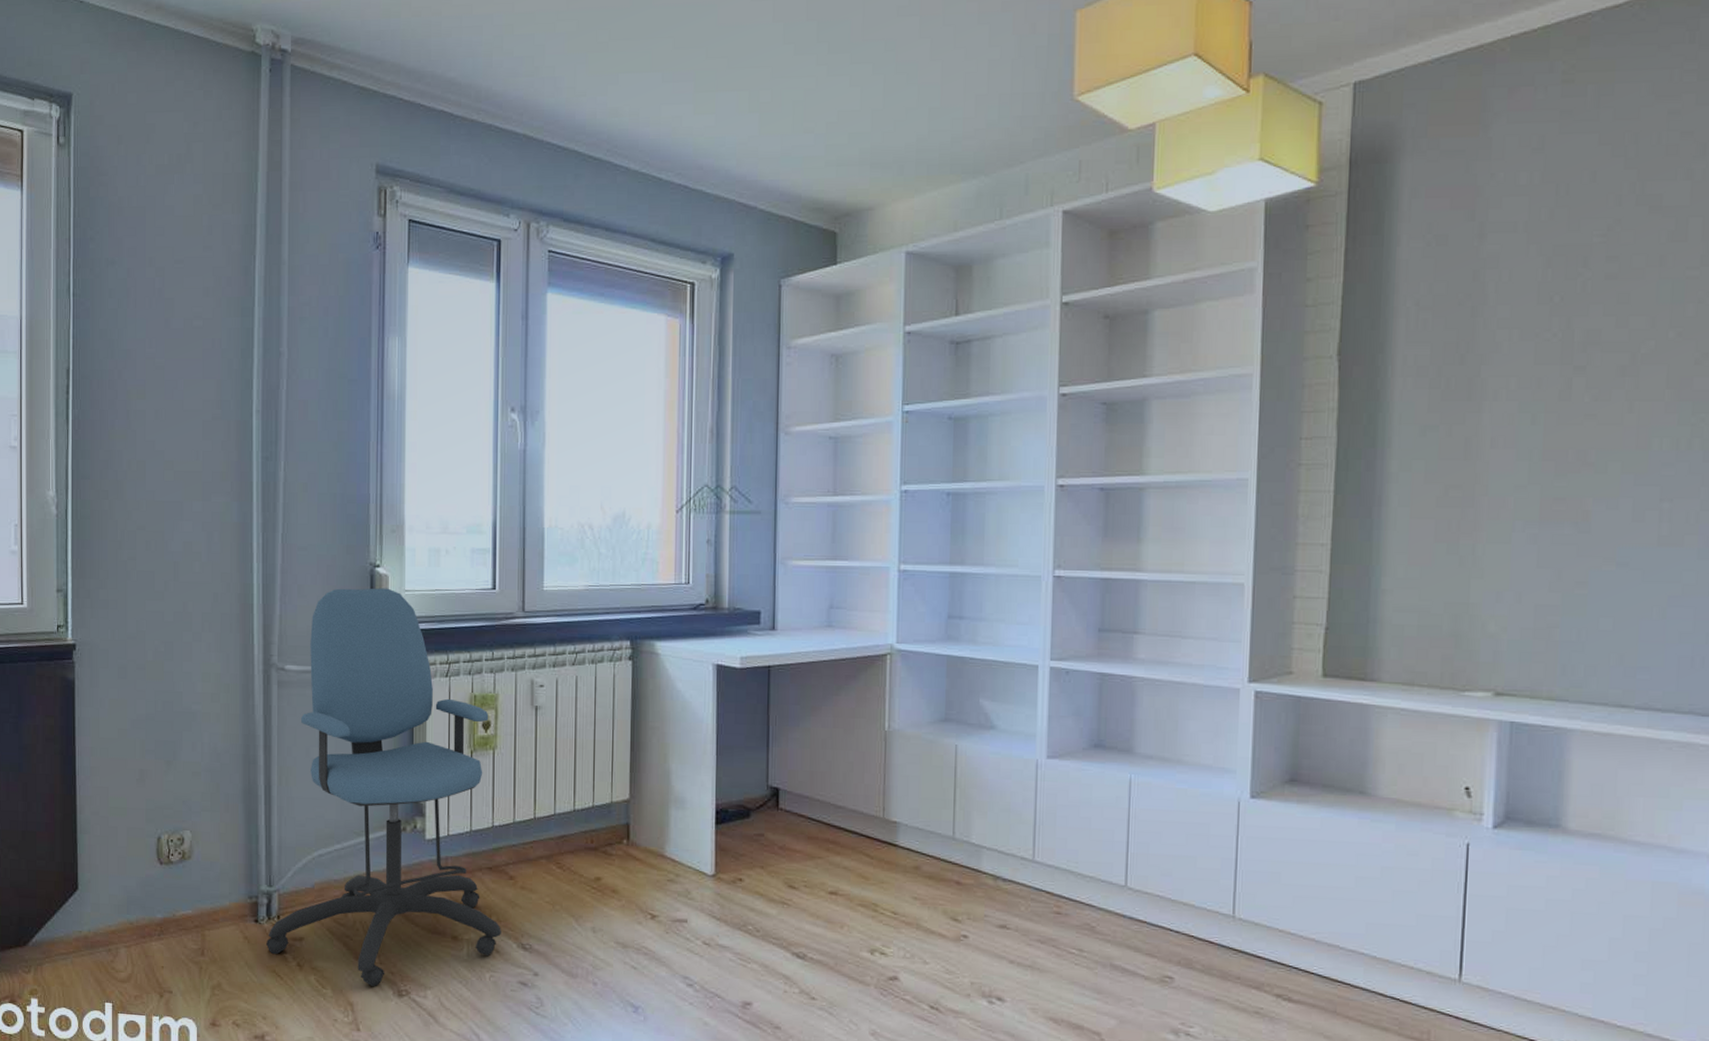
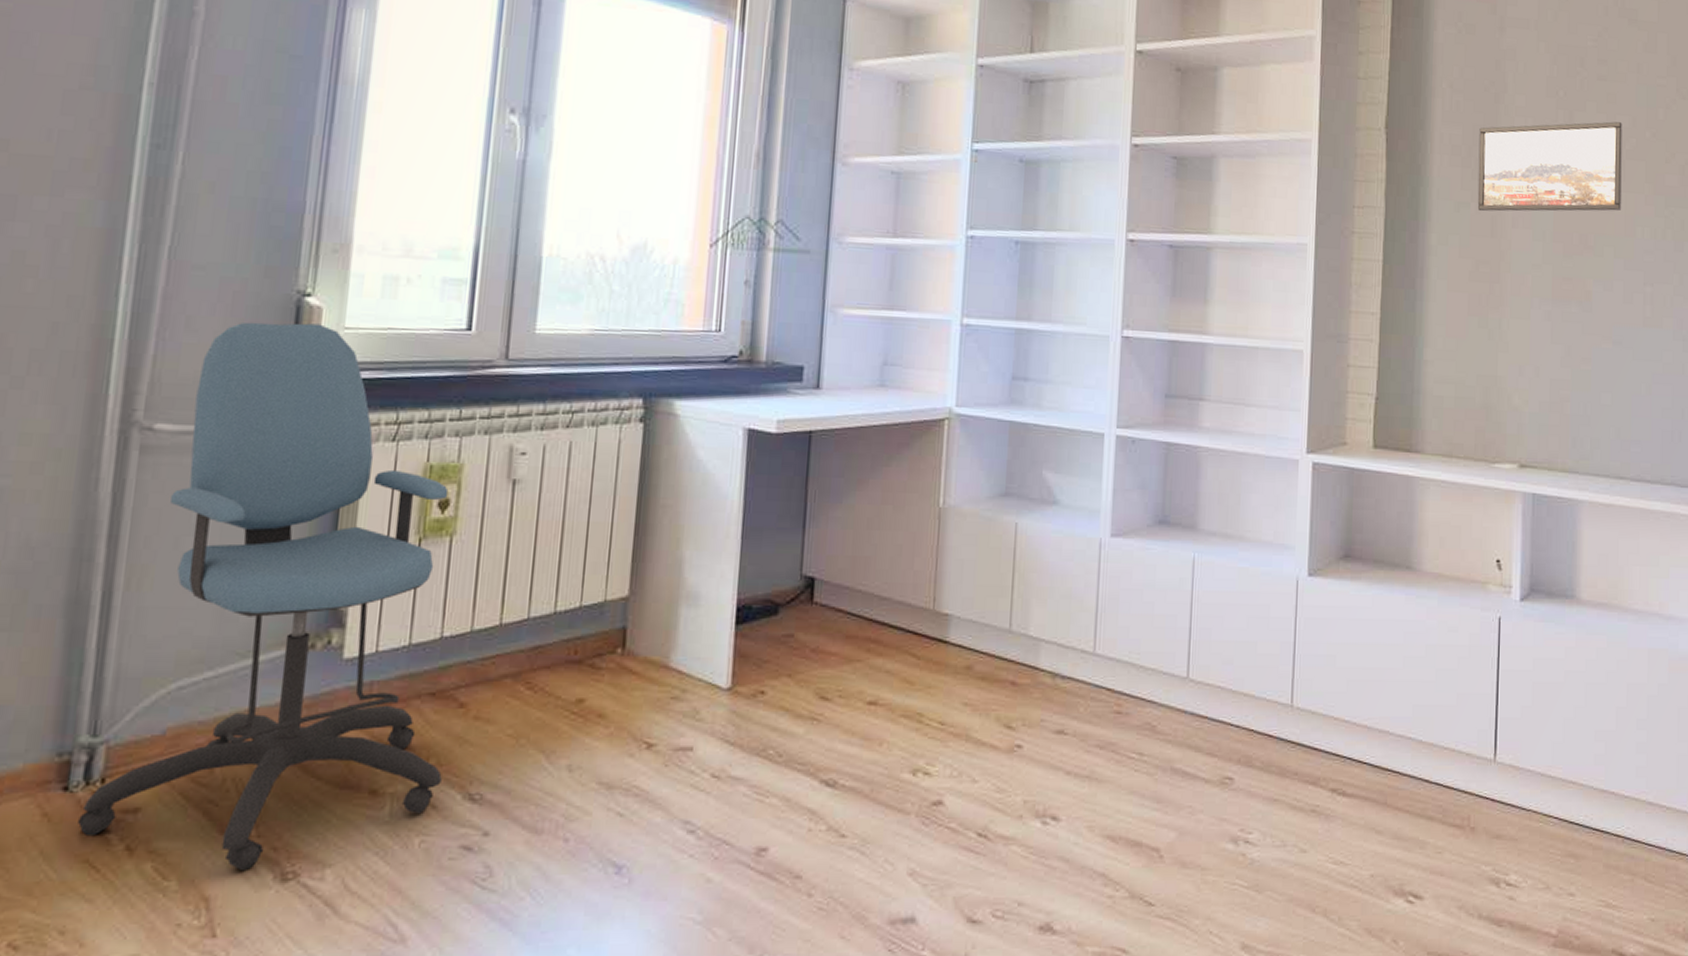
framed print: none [1447,324,1637,434] -> present [1477,121,1622,212]

